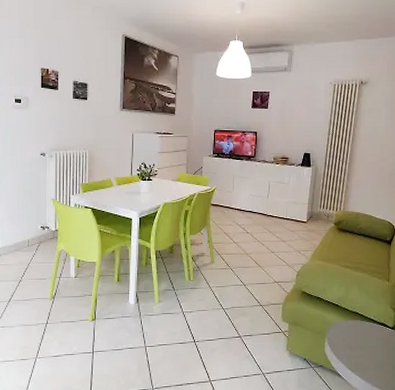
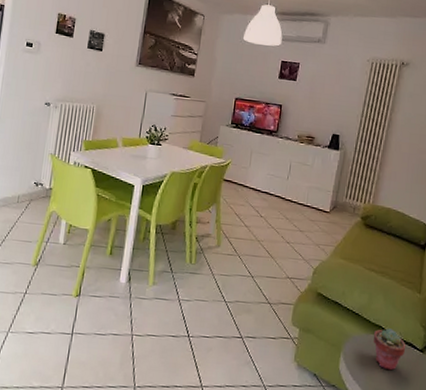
potted succulent: none [351,313,380,348] -> present [373,328,406,371]

